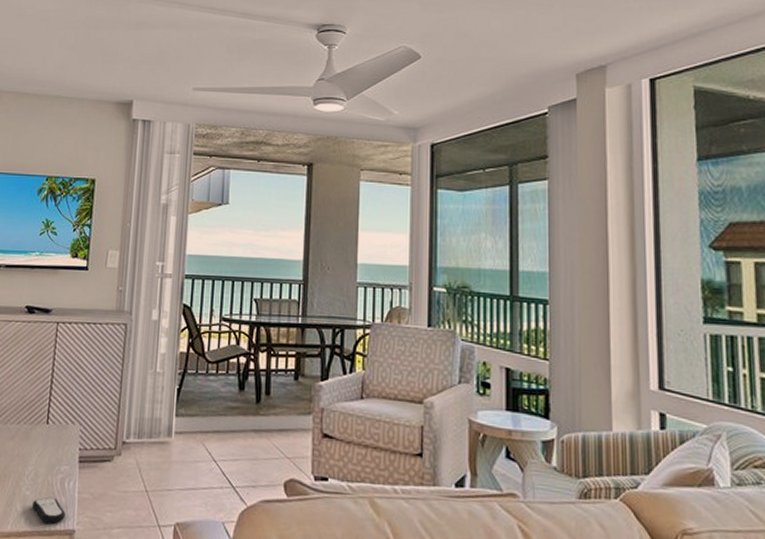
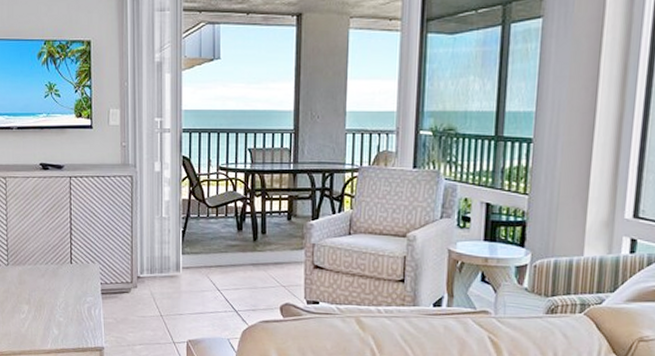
remote control: present [32,496,65,524] -> none [66,322,94,342]

